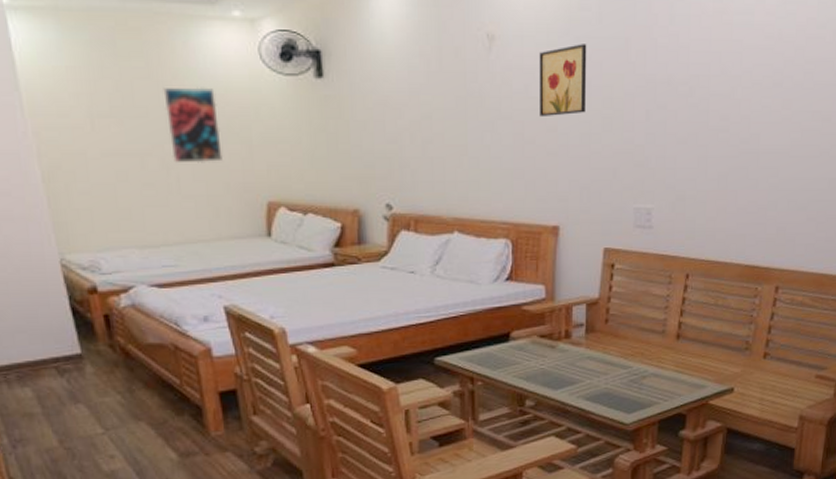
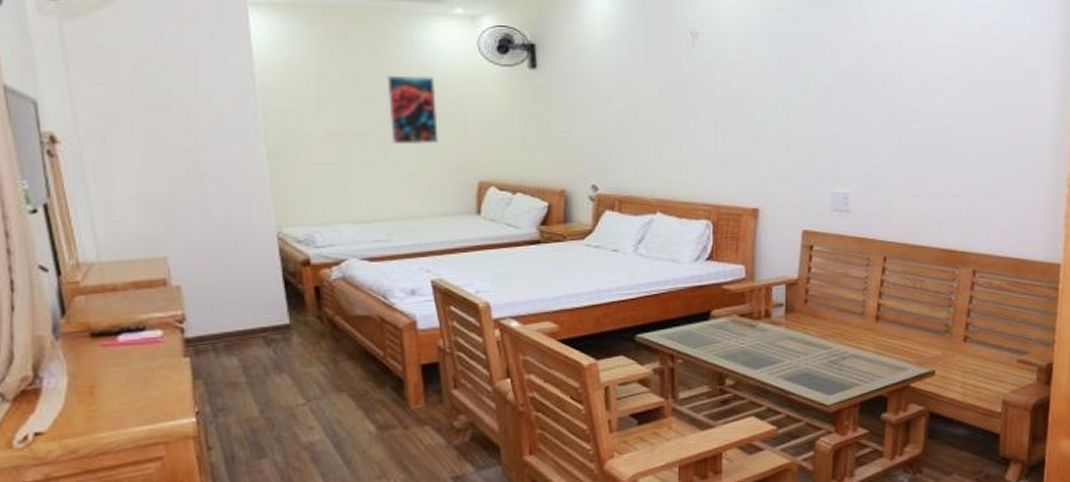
wall art: present [539,44,587,118] -> none [740,41,785,107]

